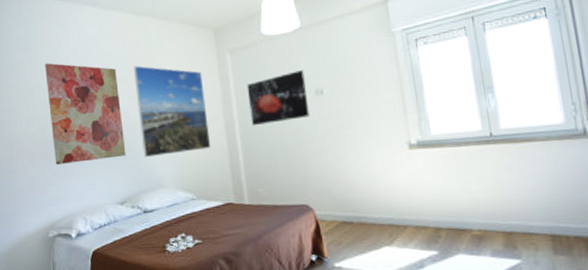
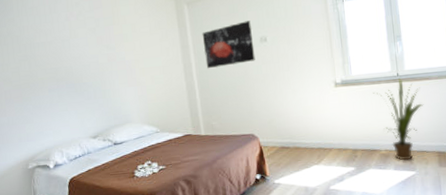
wall art: present [45,63,126,164] -> none [16,11,97,105]
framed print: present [133,66,211,158] -> none [100,15,172,98]
house plant: none [459,140,529,245] -> present [373,79,424,161]

